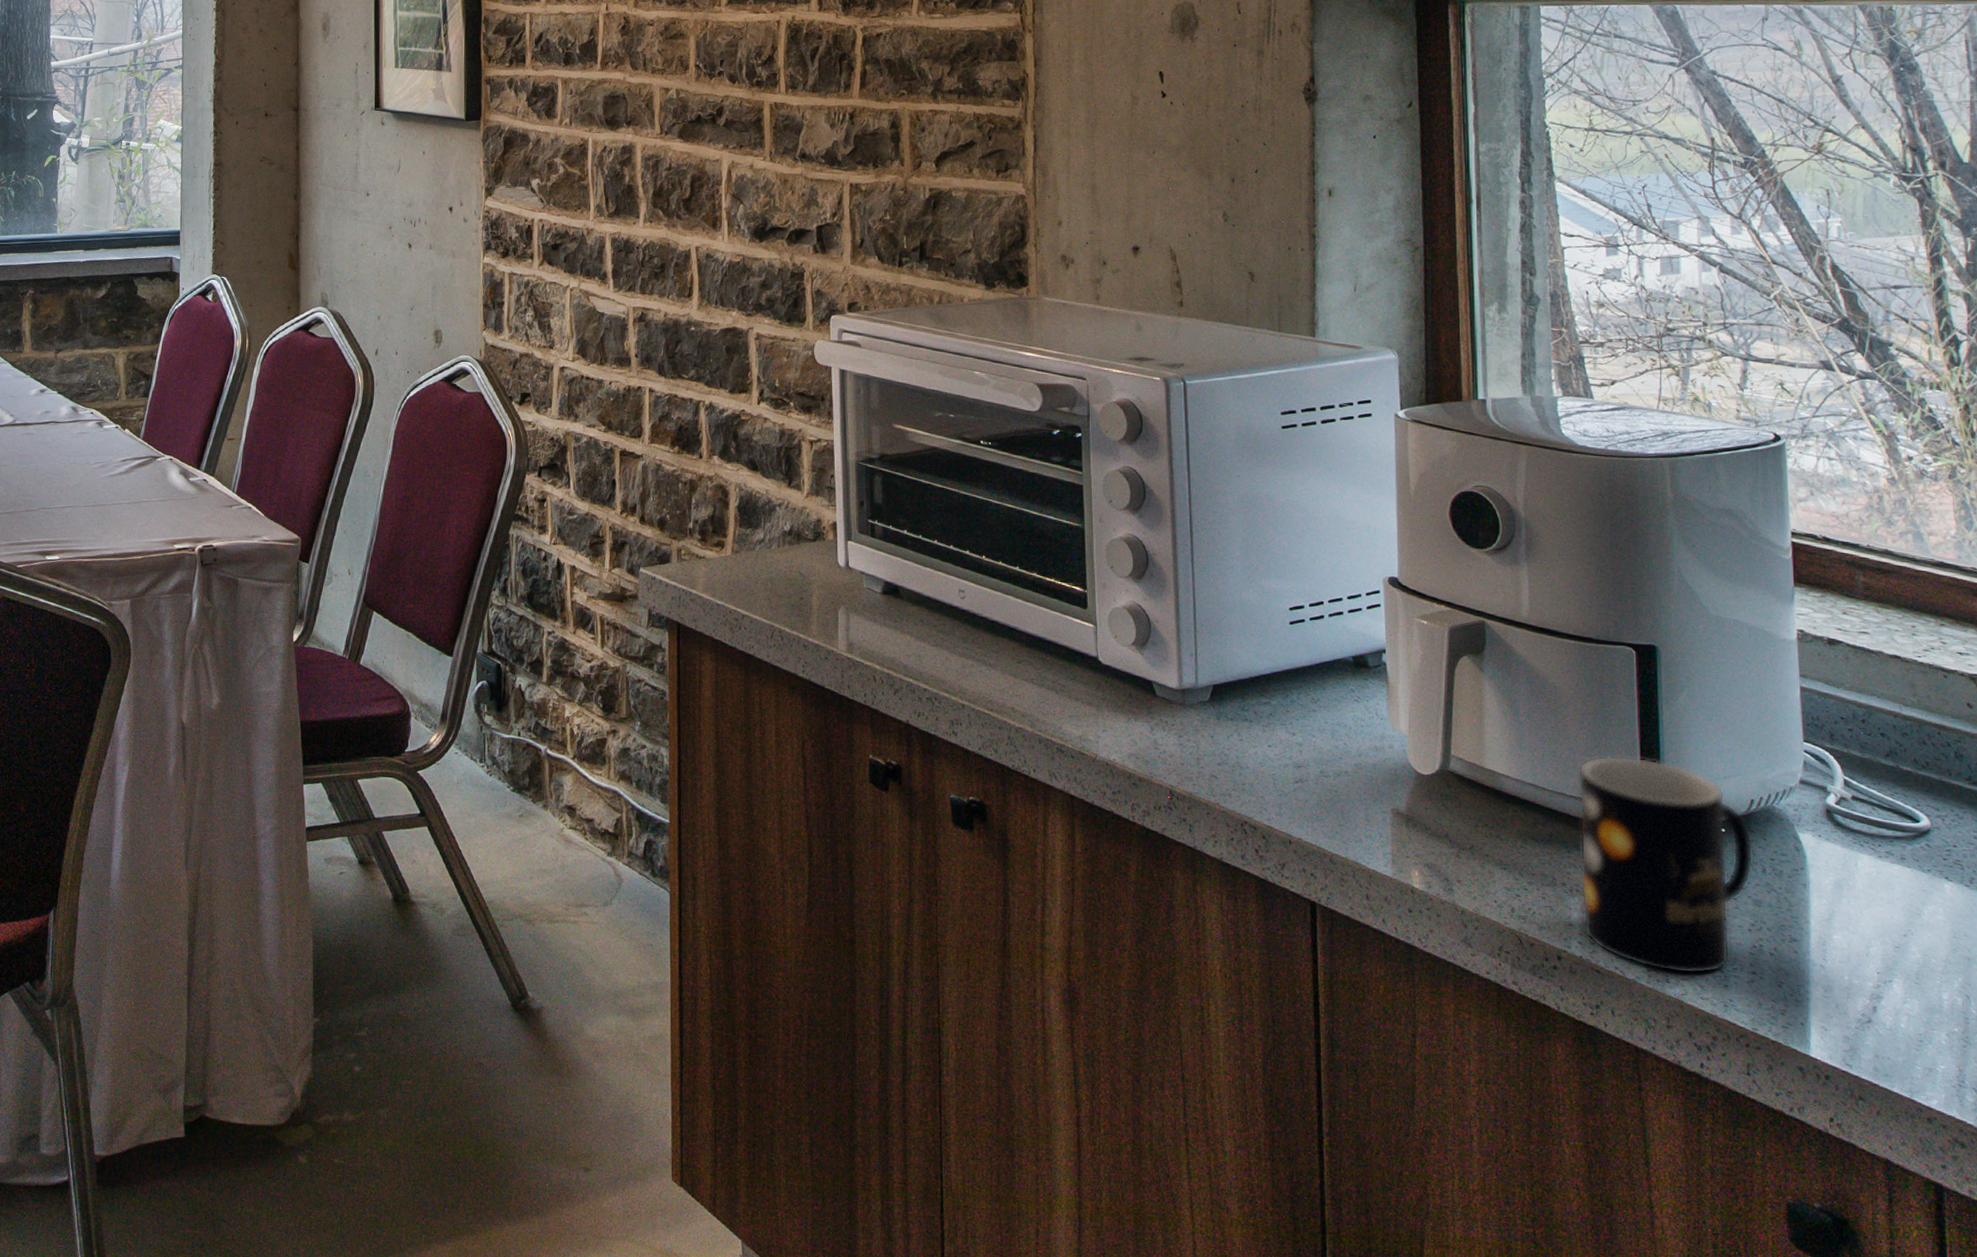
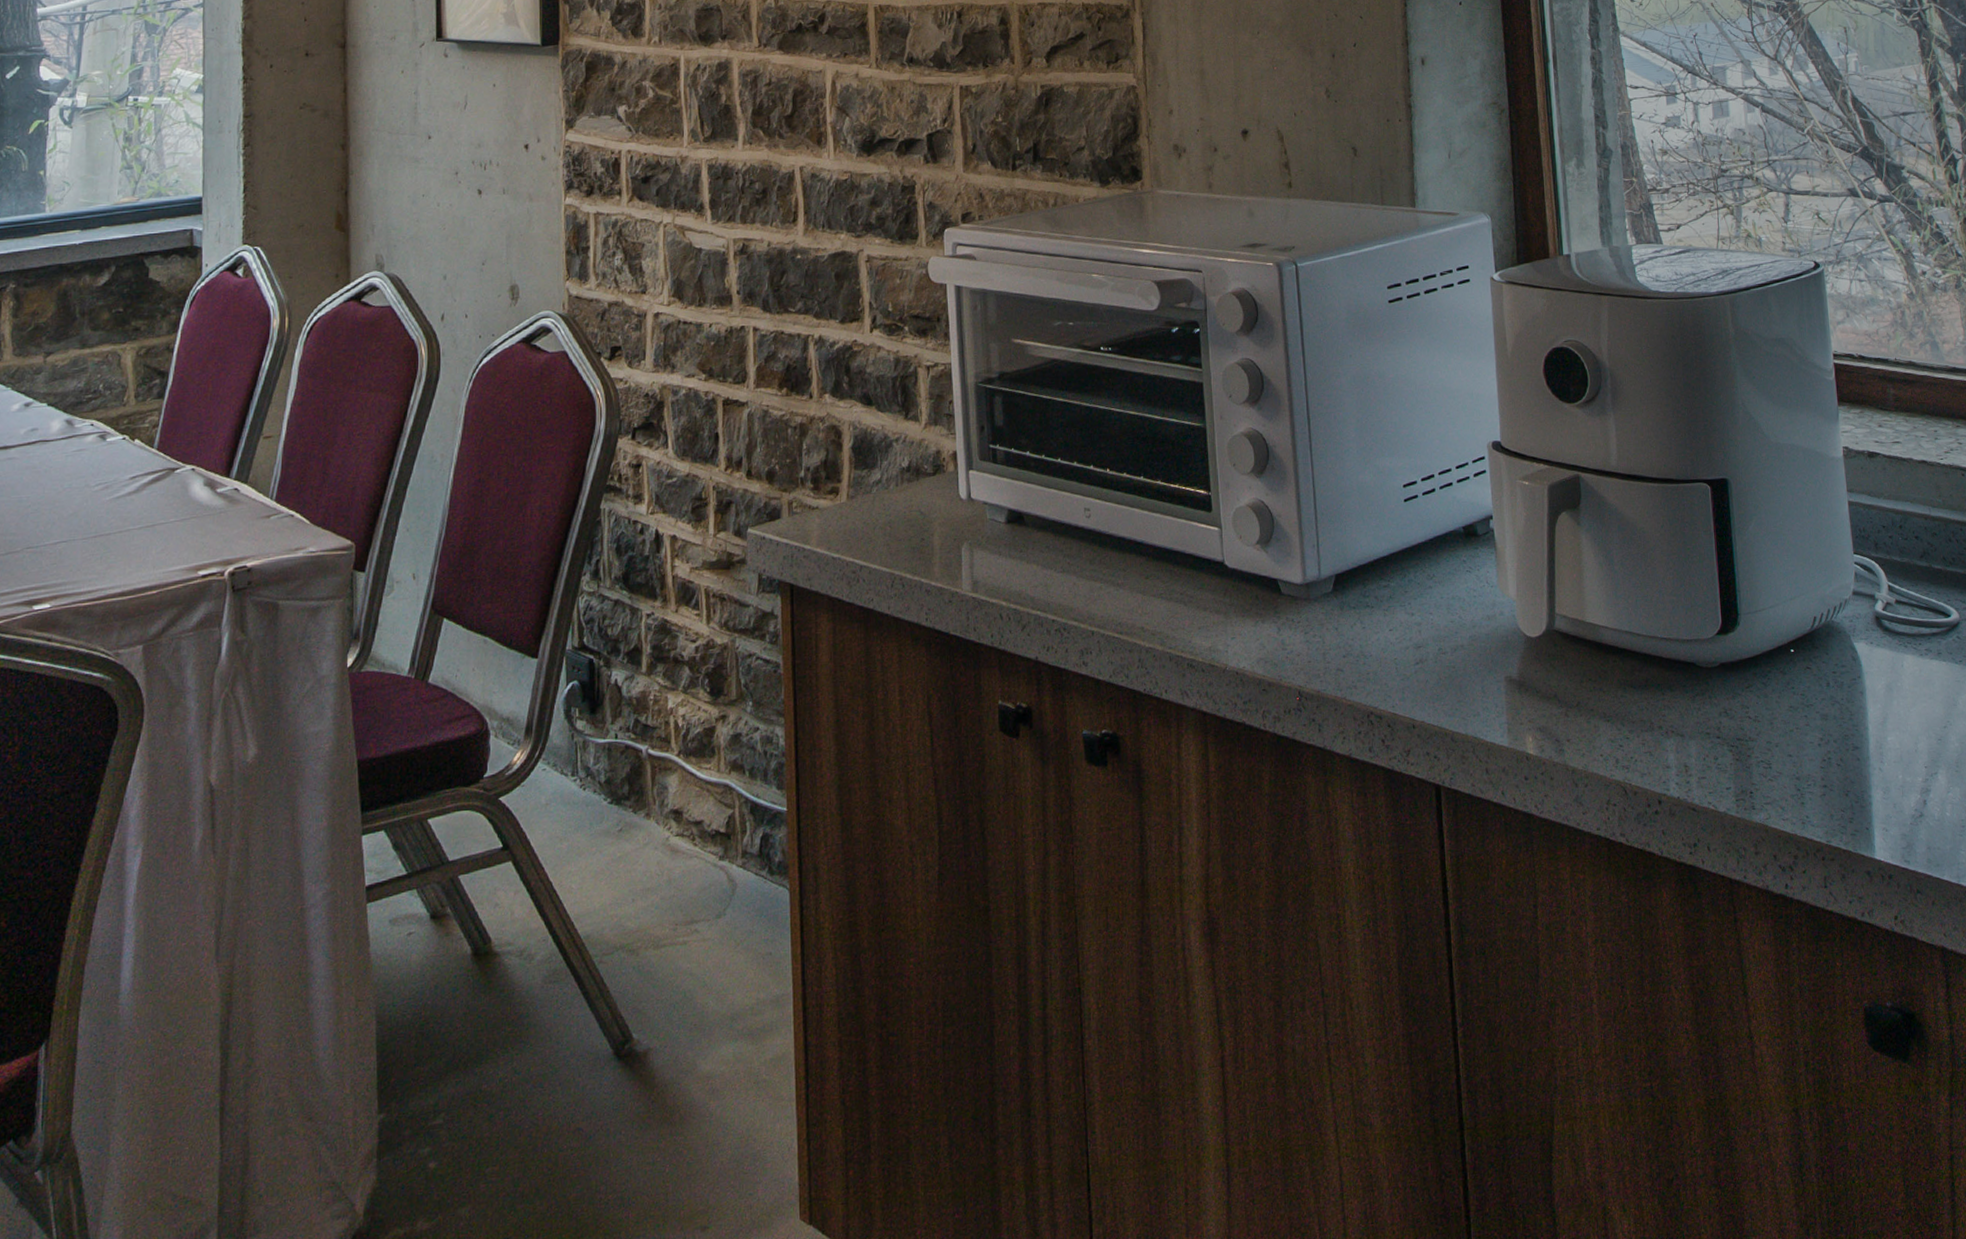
mug: present [1578,755,1754,975] -> none [1667,590,1819,800]

